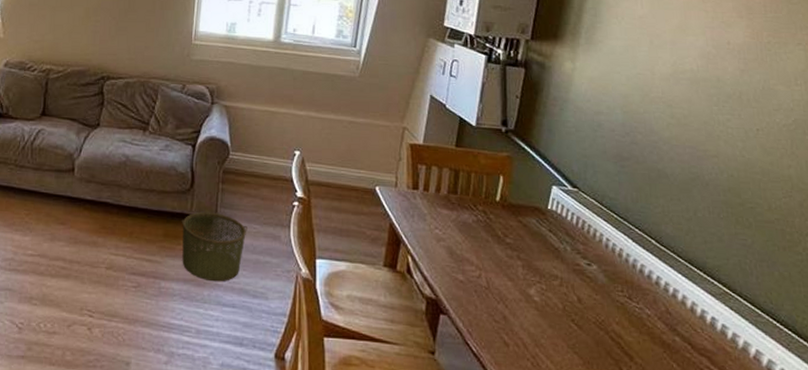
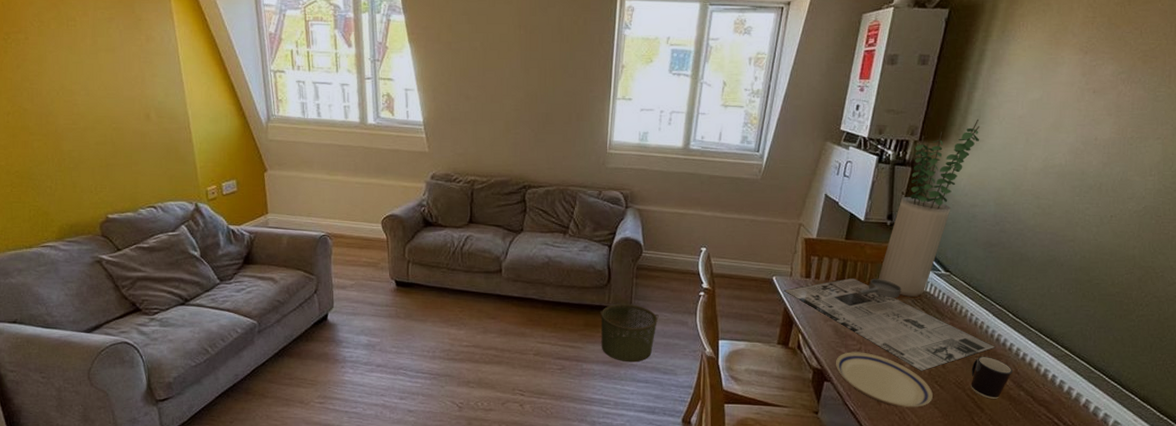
newspaper: none [389,191,640,306] -> present [784,277,996,371]
plate: none [452,279,570,352] -> present [836,352,933,407]
vase: none [495,18,599,216] -> present [878,119,980,297]
mug: none [613,290,663,345] -> present [971,356,1012,399]

